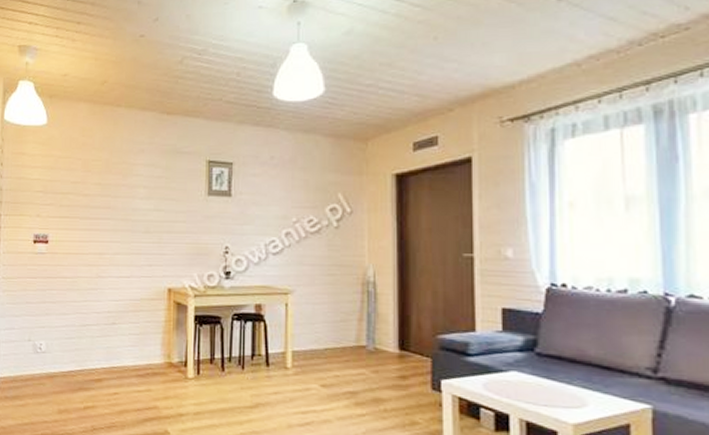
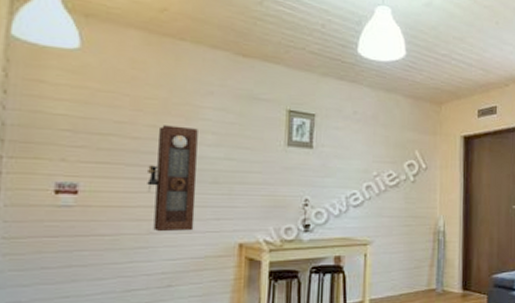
pendulum clock: none [95,182,133,276] -> present [146,125,198,232]

